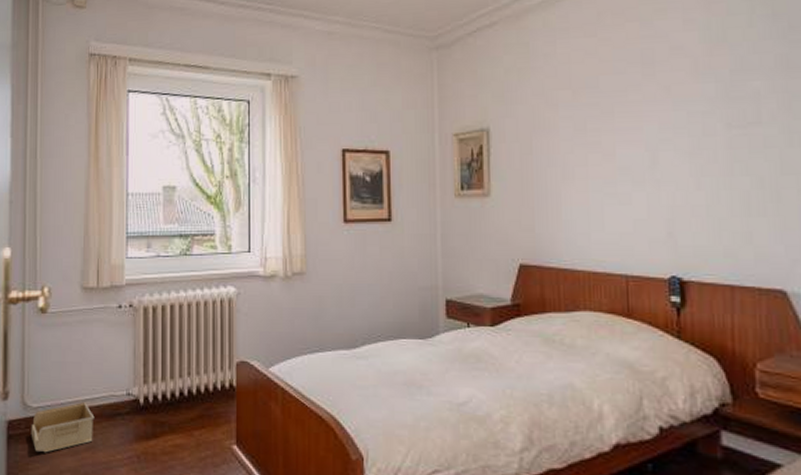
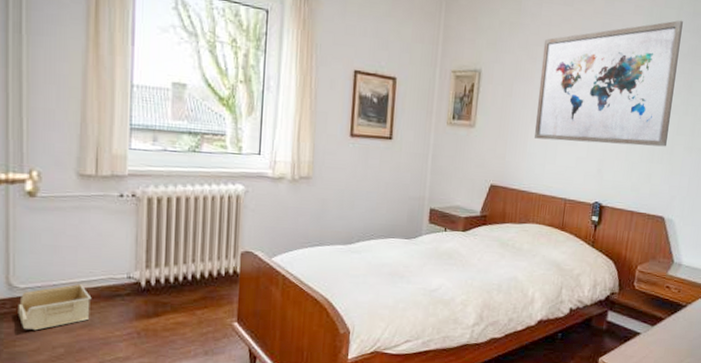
wall art: none [565,26,768,201] -> present [535,20,683,147]

